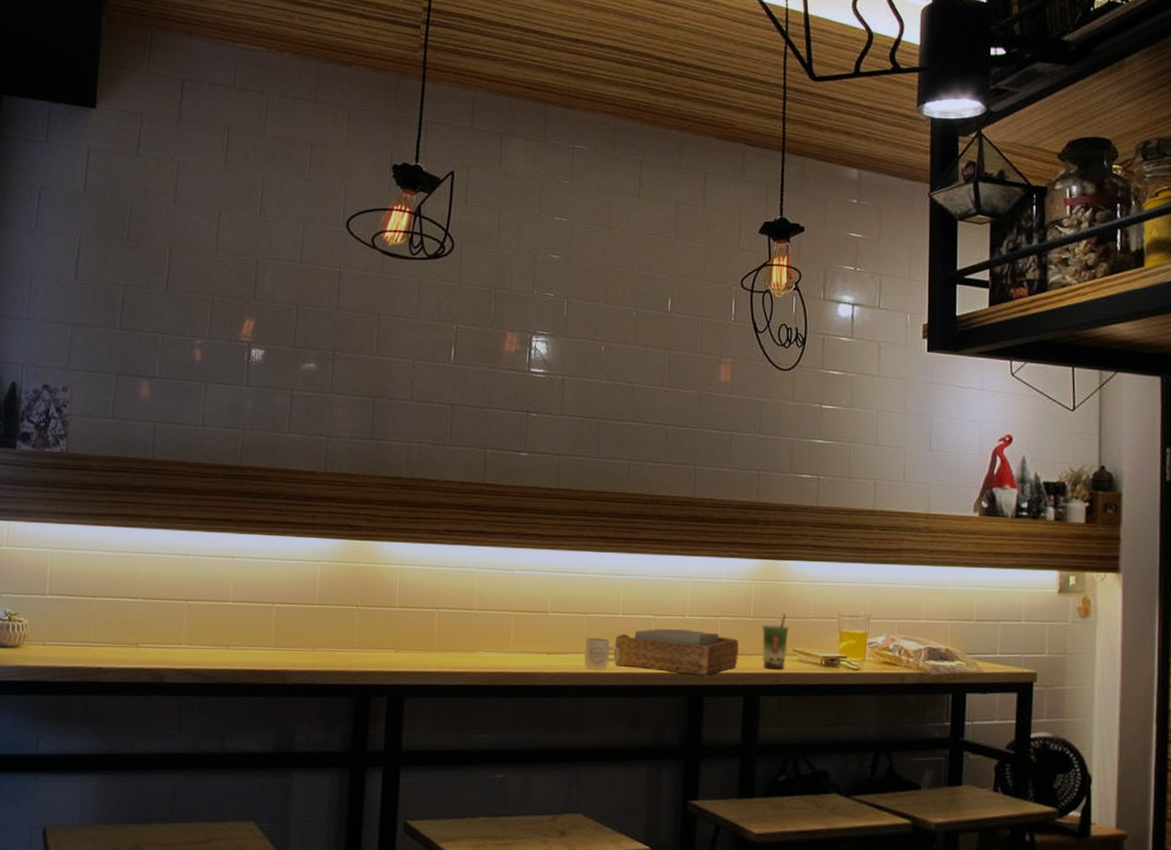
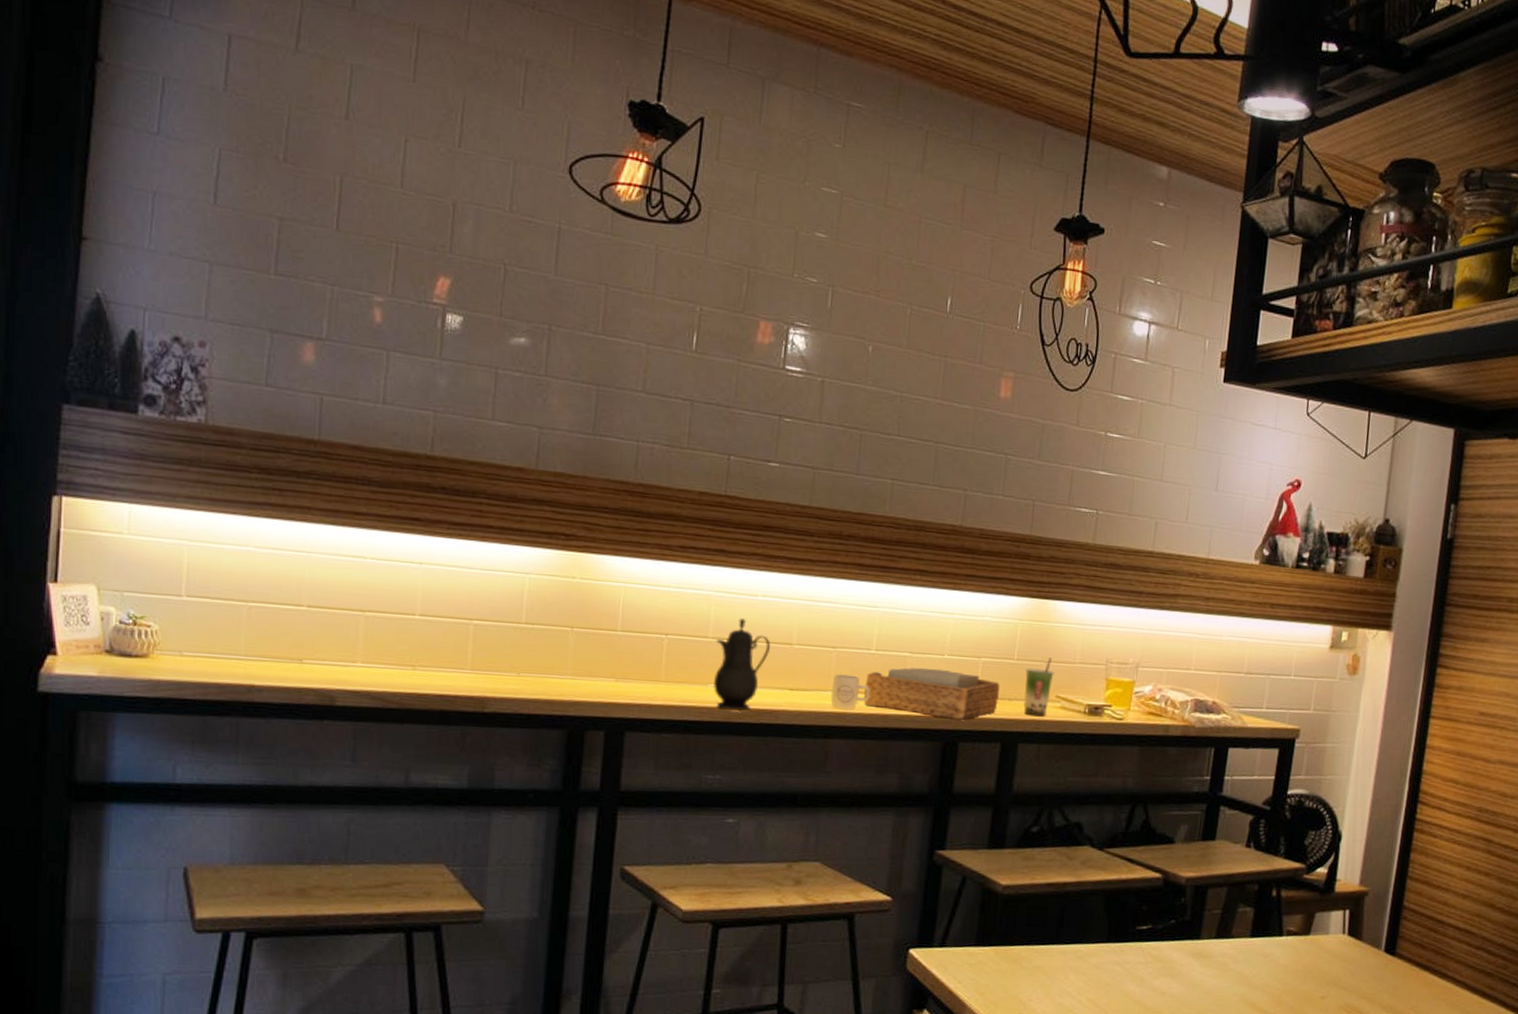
coffeepot: none [479,591,529,675] -> present [712,619,771,711]

